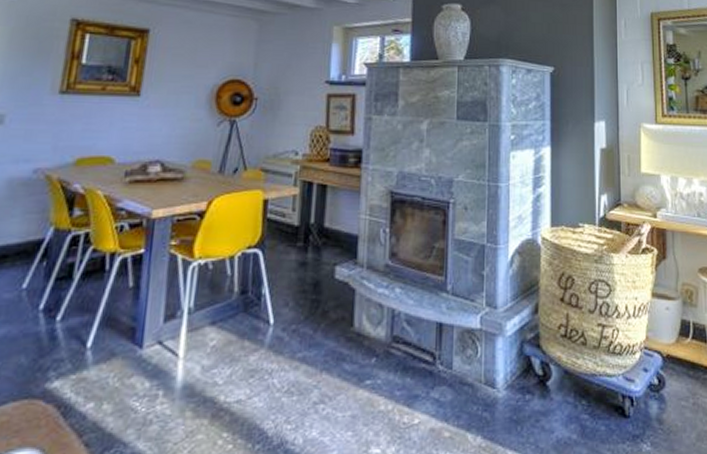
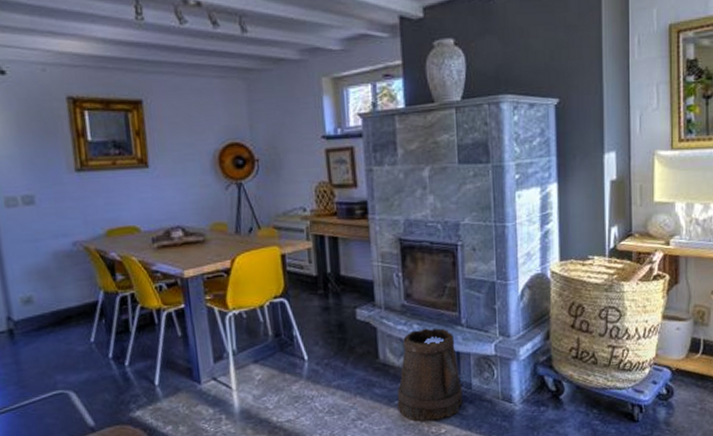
bucket: none [368,293,442,408] -> present [397,328,463,421]

